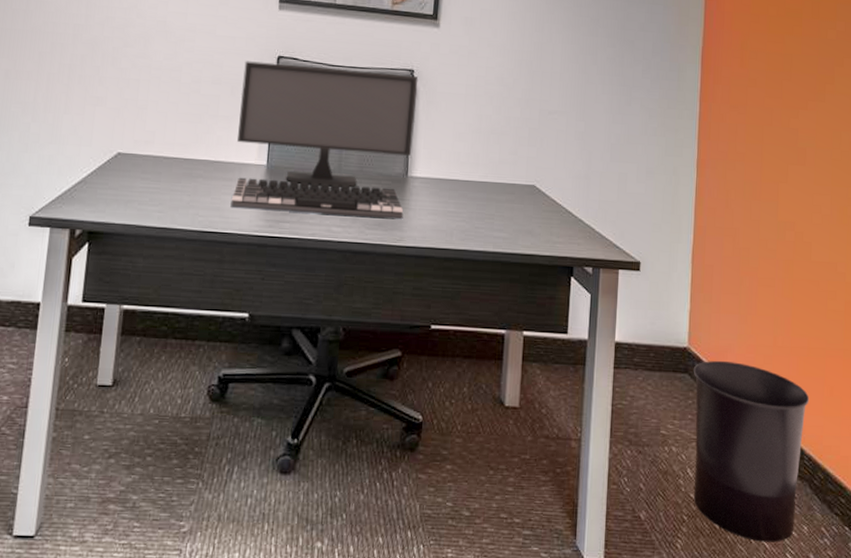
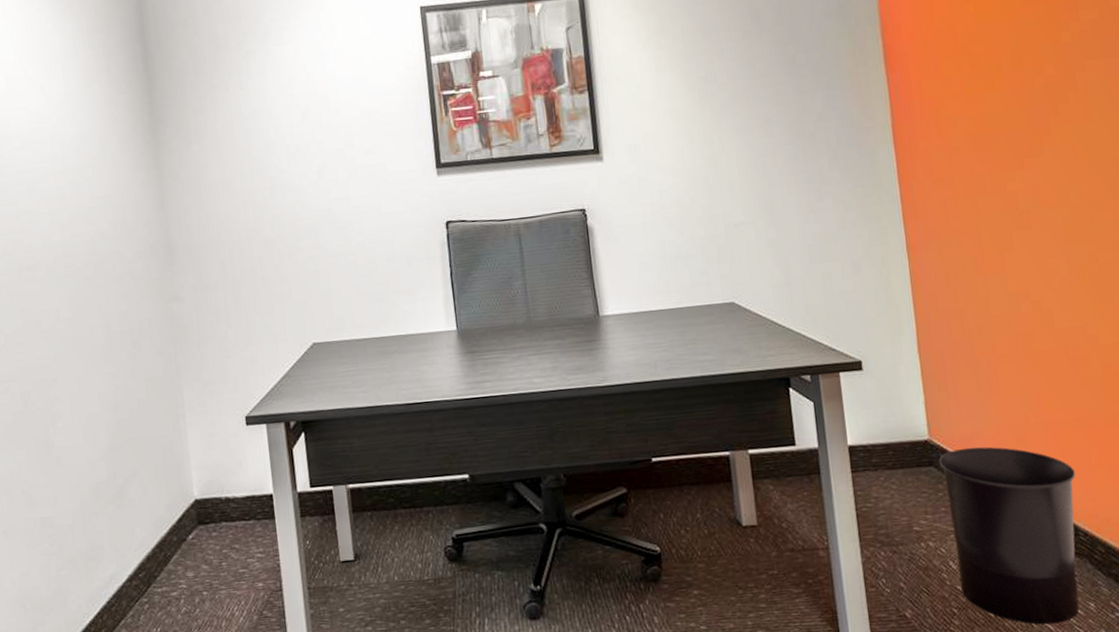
computer keyboard: present [230,177,404,220] -> none [429,330,603,377]
computer monitor: present [237,61,419,187] -> none [415,215,599,343]

